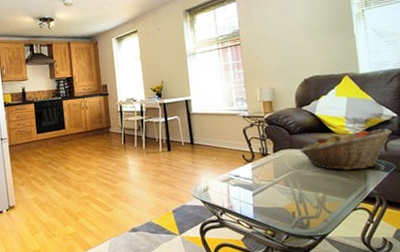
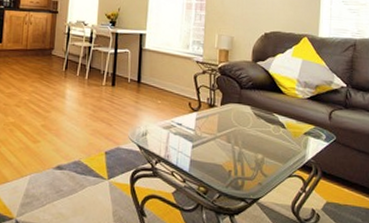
fruit basket: present [299,128,392,170] -> none [247,94,339,136]

